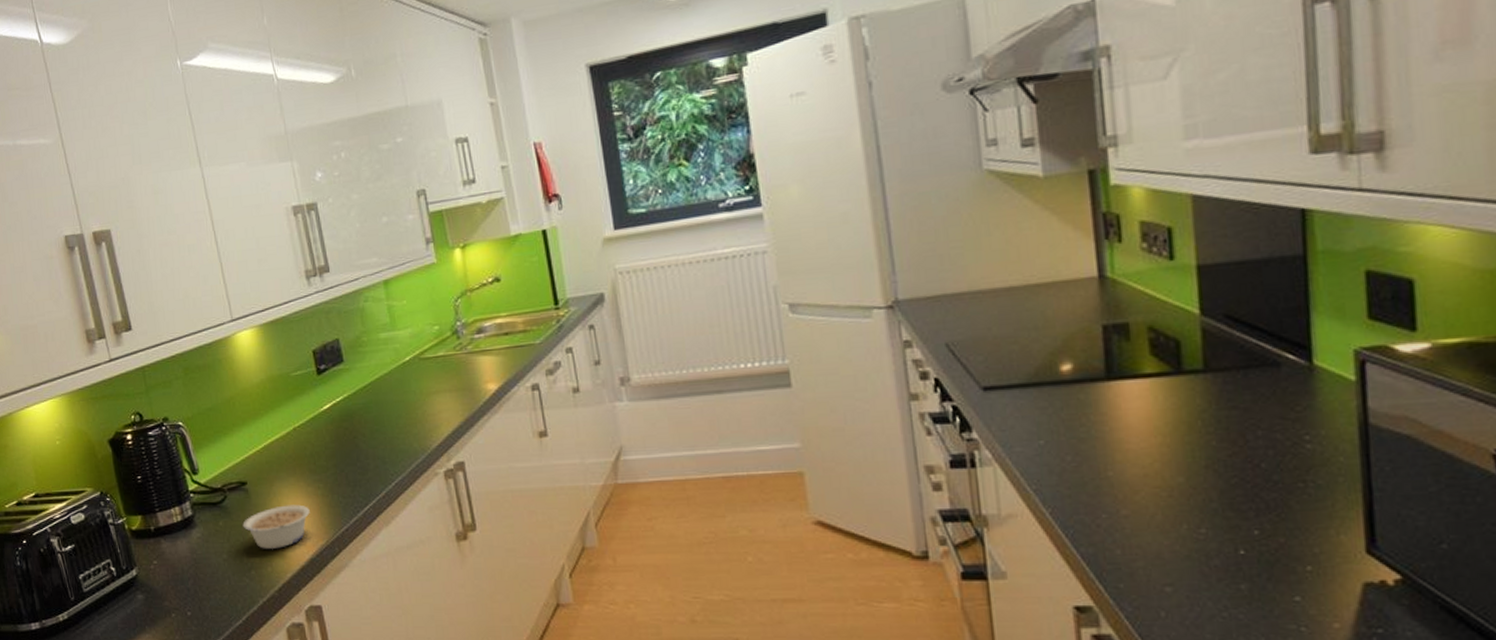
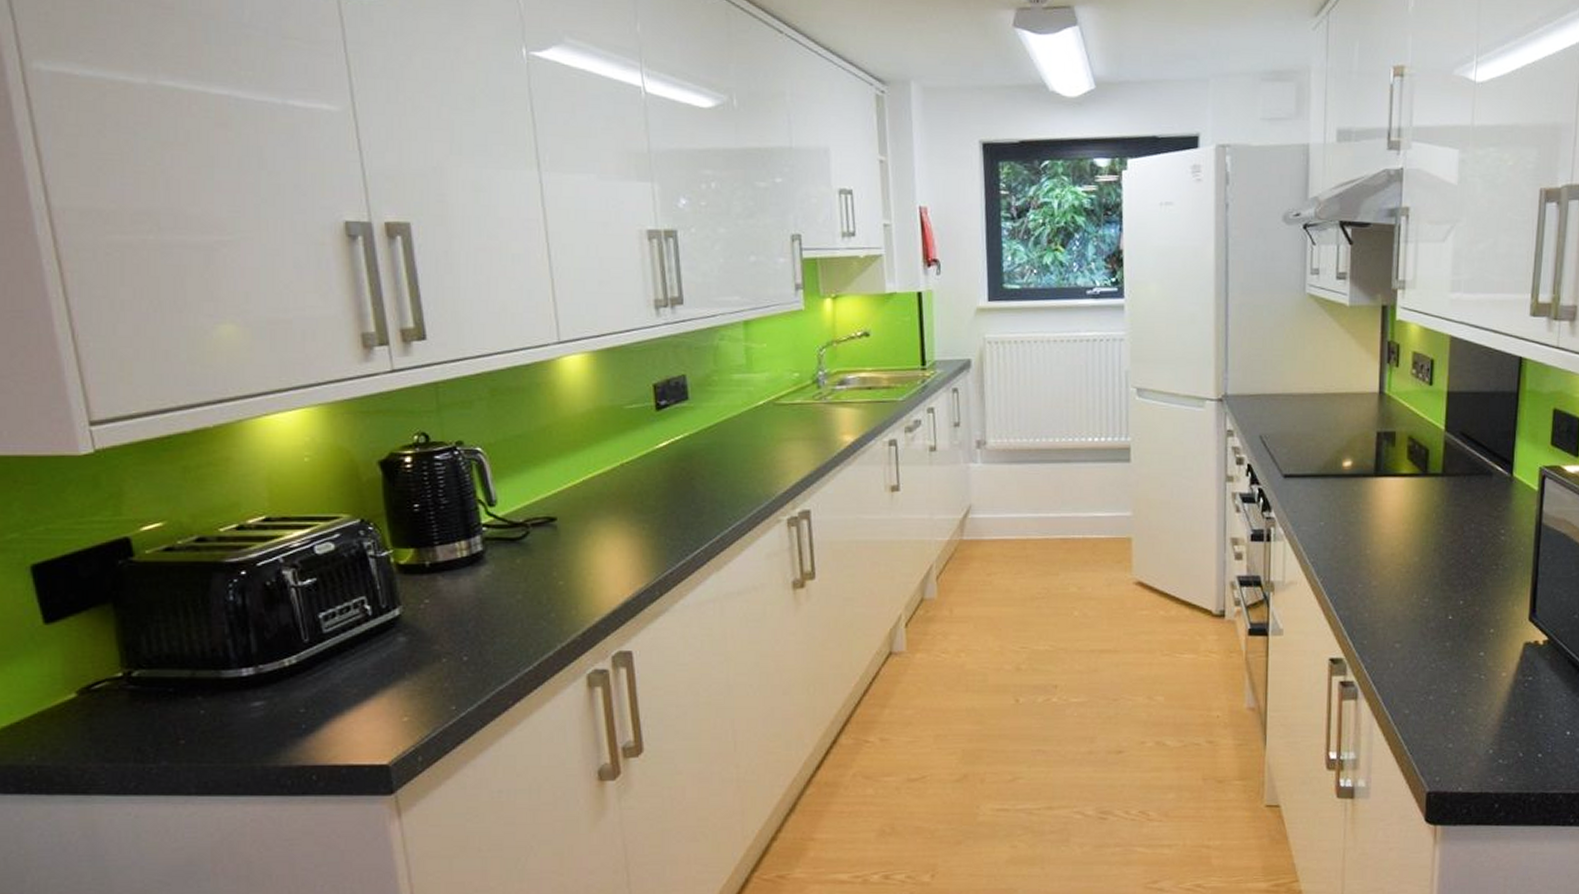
legume: present [242,504,310,550] -> none [546,544,630,592]

